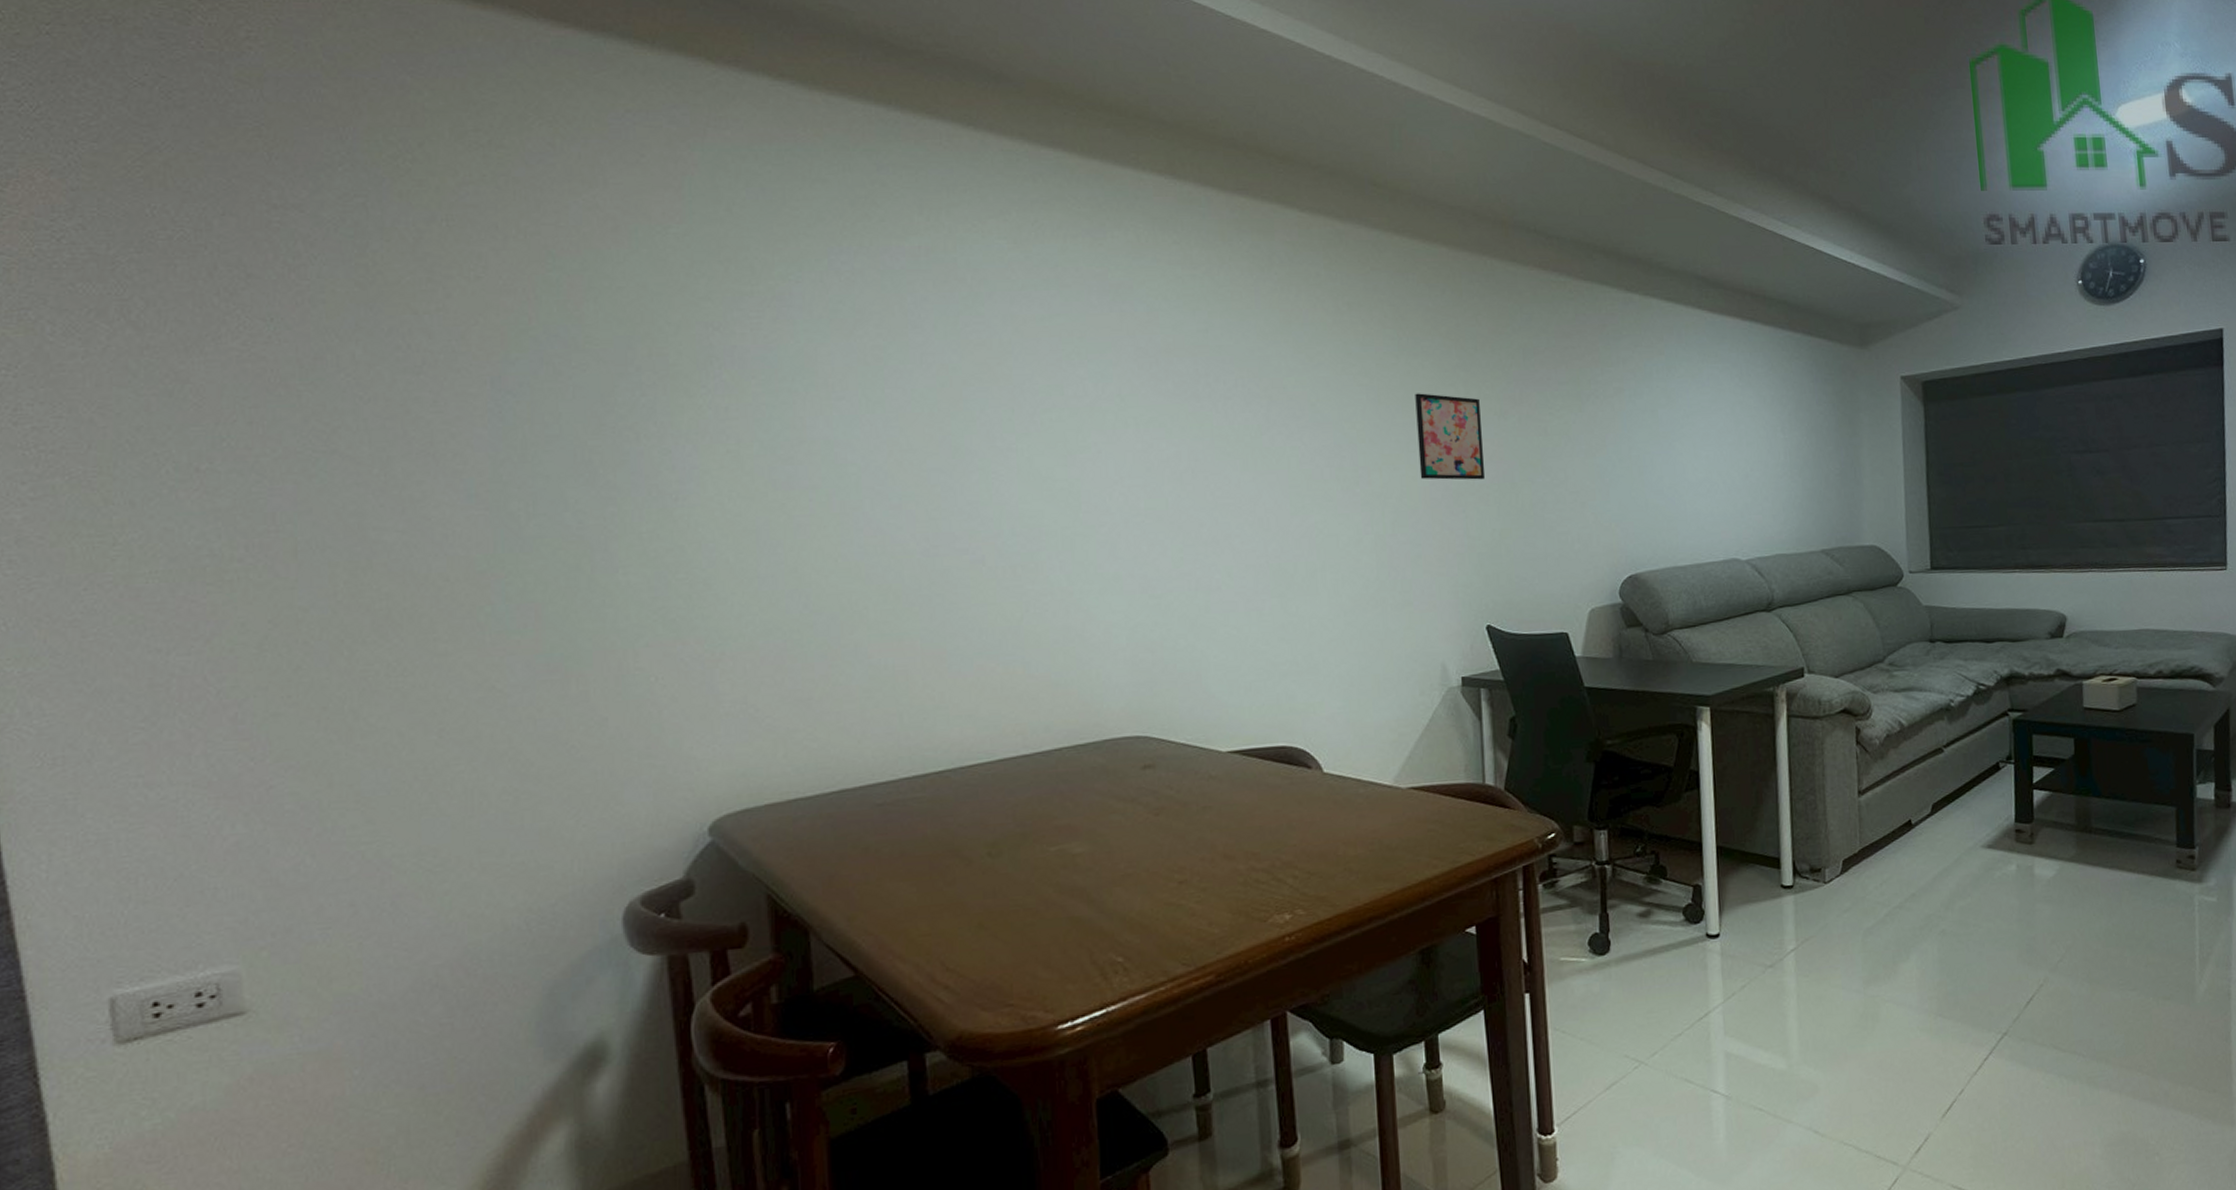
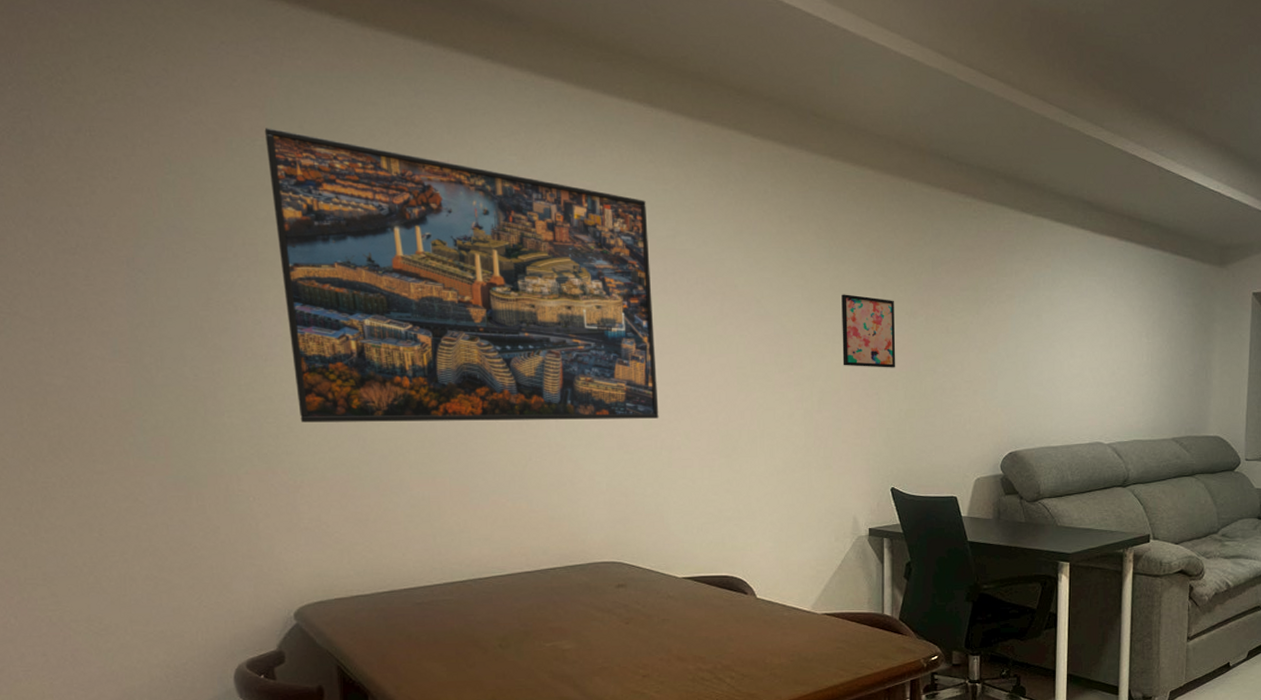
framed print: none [680,212,1193,577] -> present [264,128,659,423]

